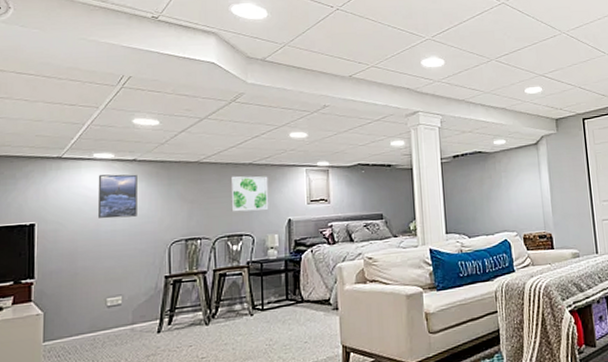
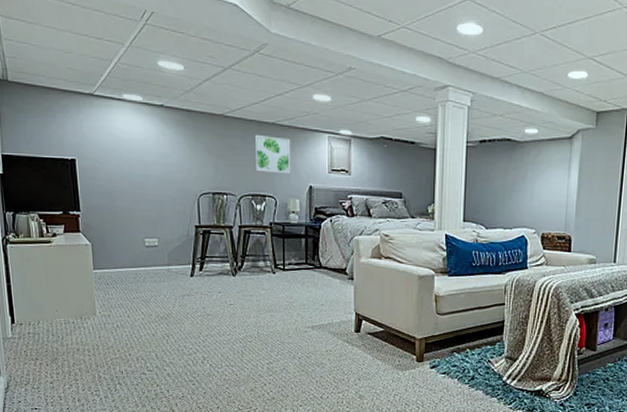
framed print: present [97,174,137,219] -> none [129,118,167,164]

